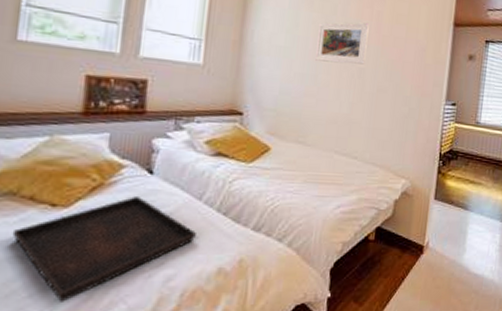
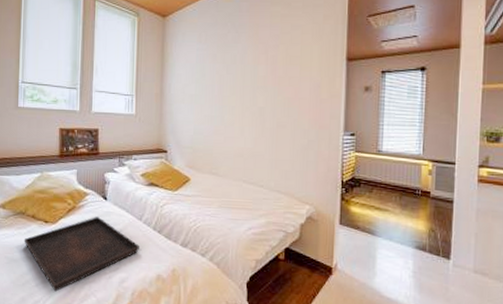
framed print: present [315,22,369,65] -> none [221,66,265,105]

